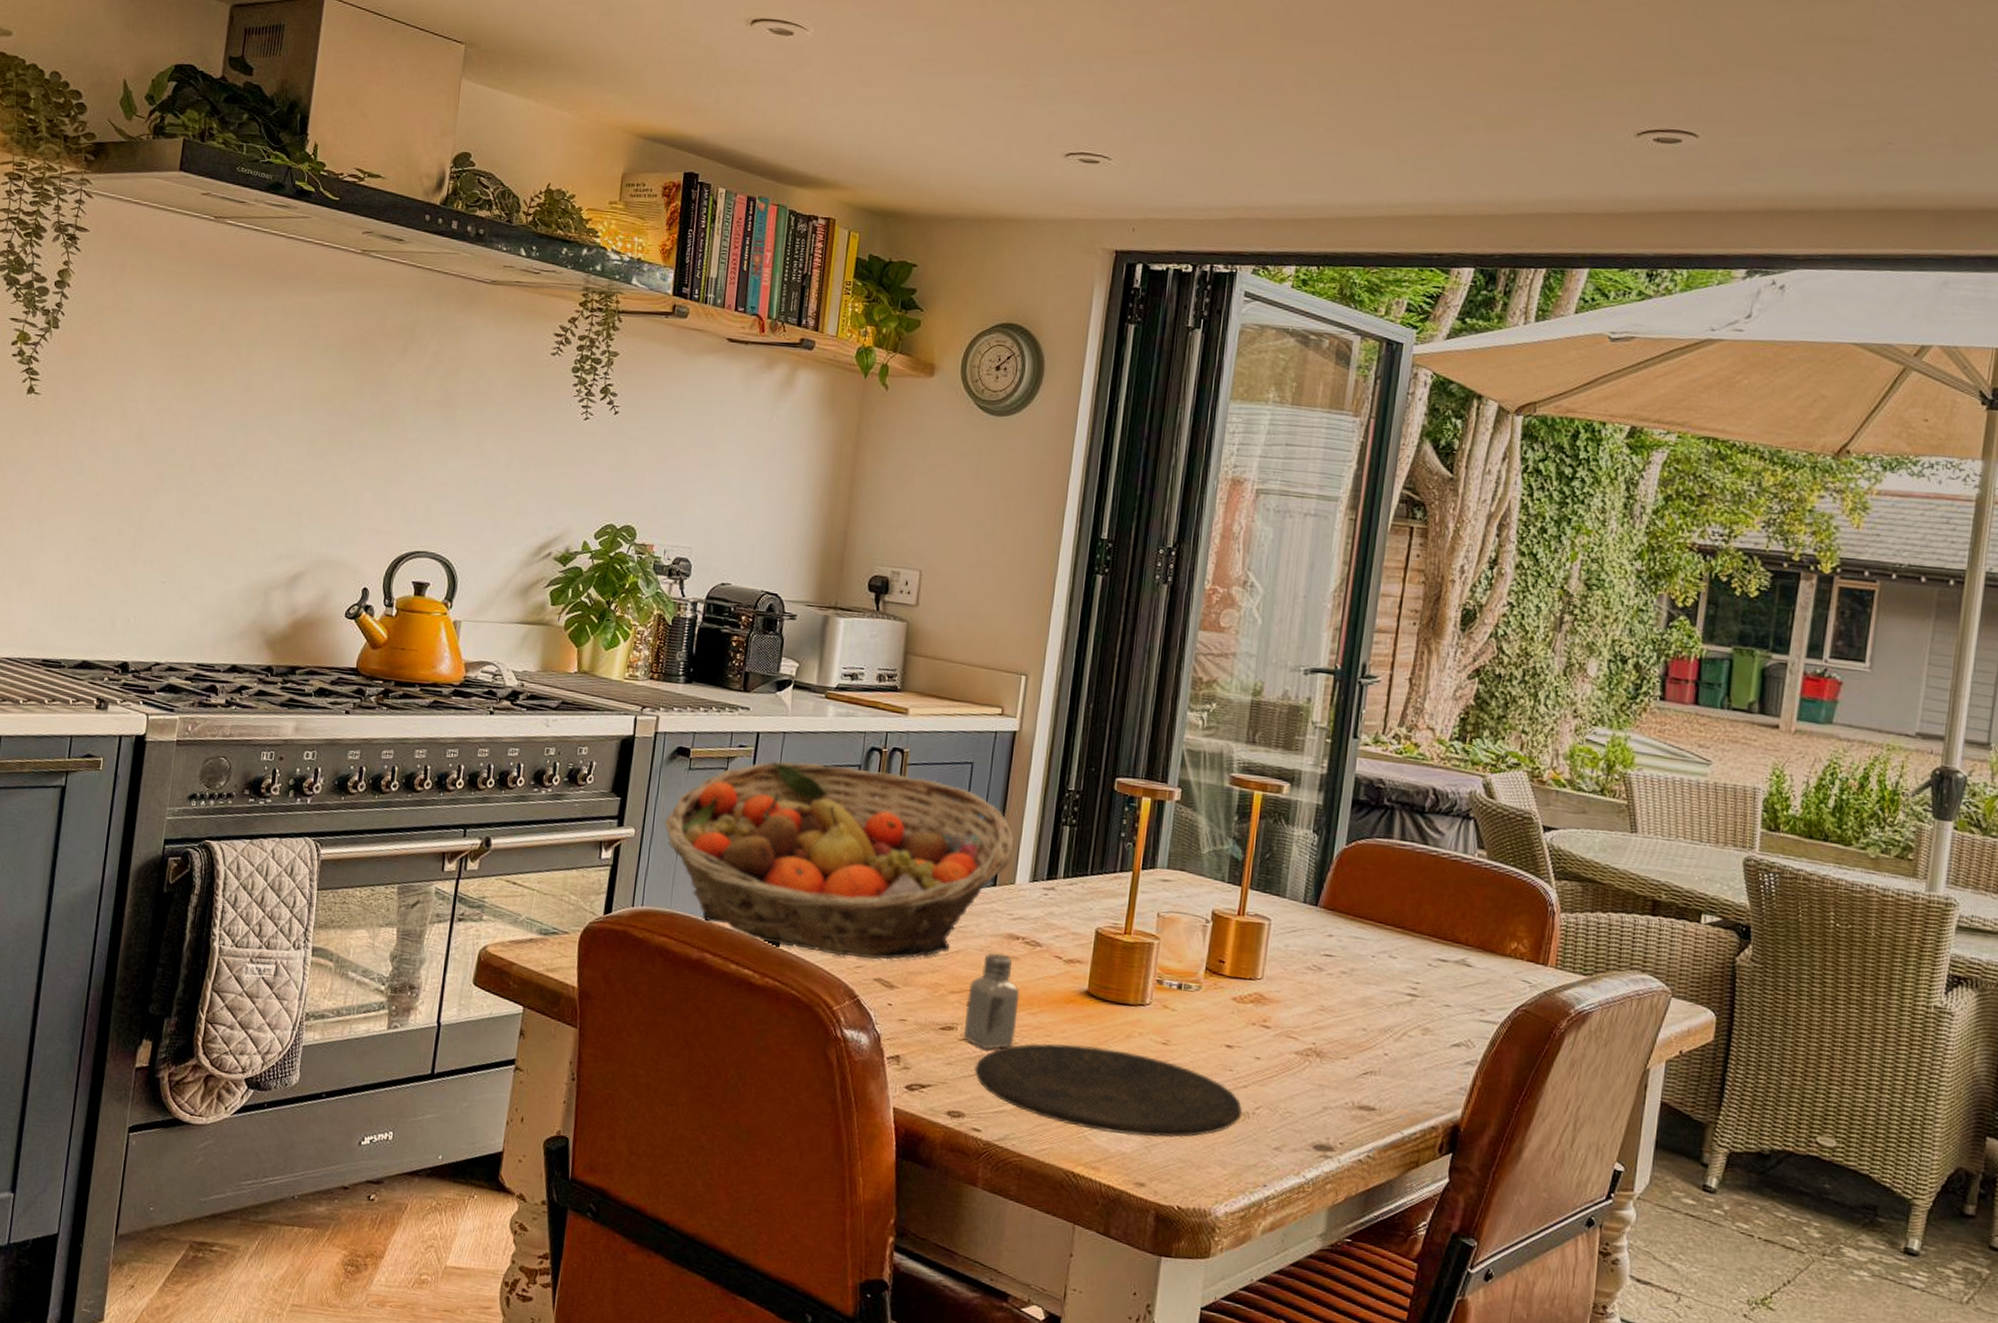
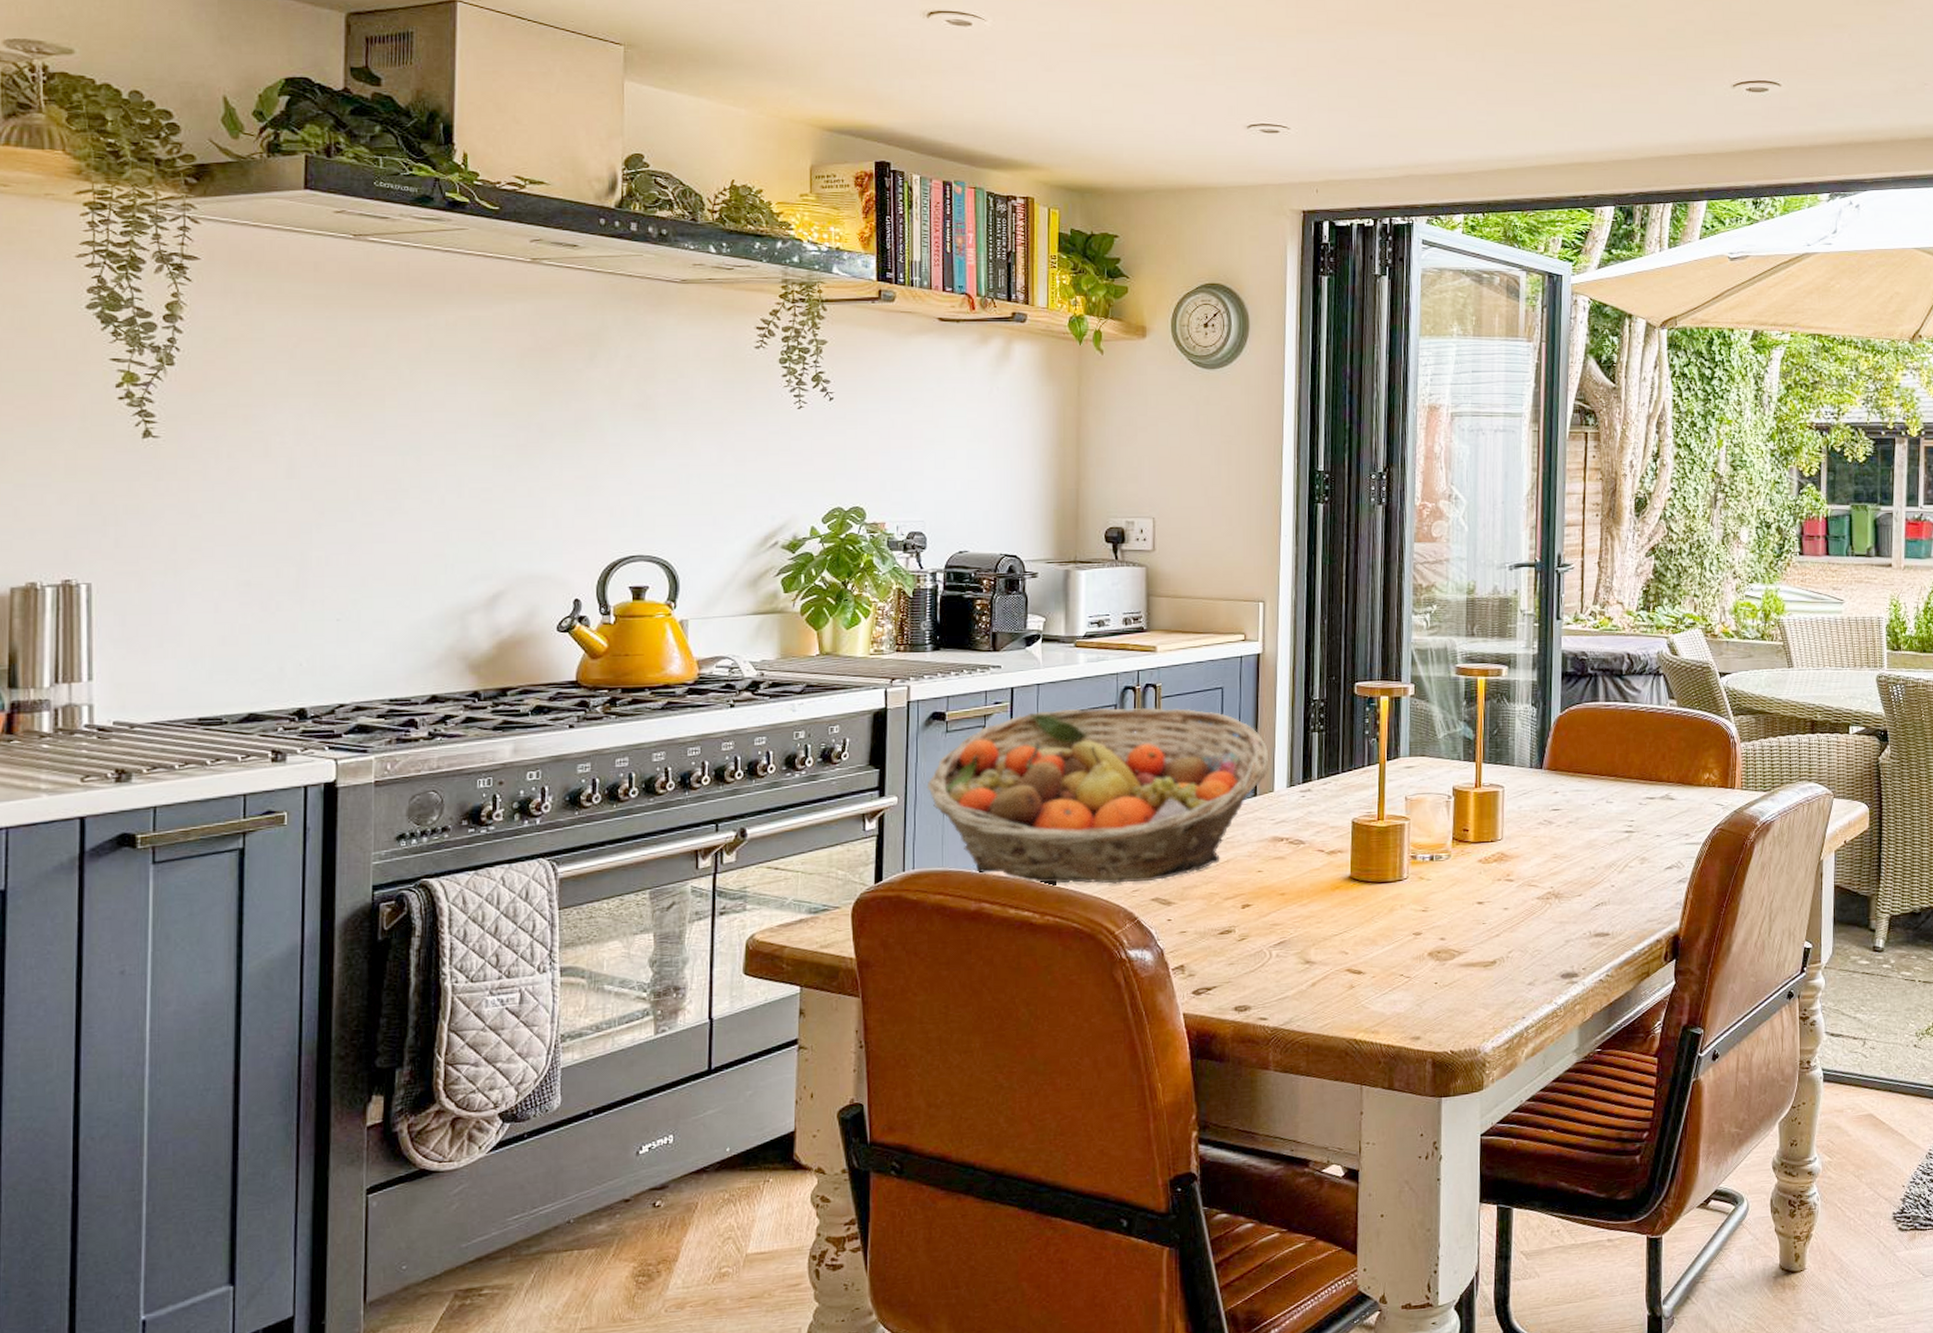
saltshaker: present [964,953,1020,1050] -> none [1241,856,1290,945]
plate: present [975,1043,1243,1138] -> none [1256,923,1498,999]

